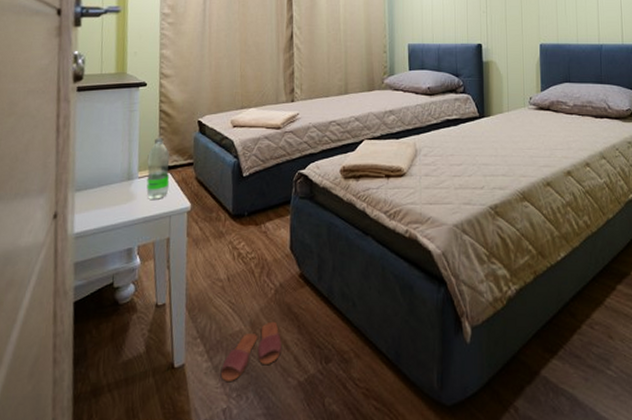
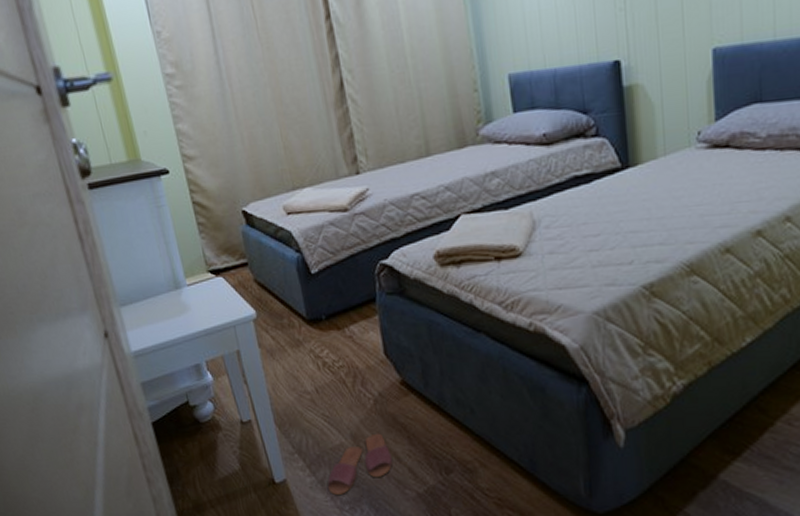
bottle: present [146,138,170,199] -> none [191,236,226,309]

